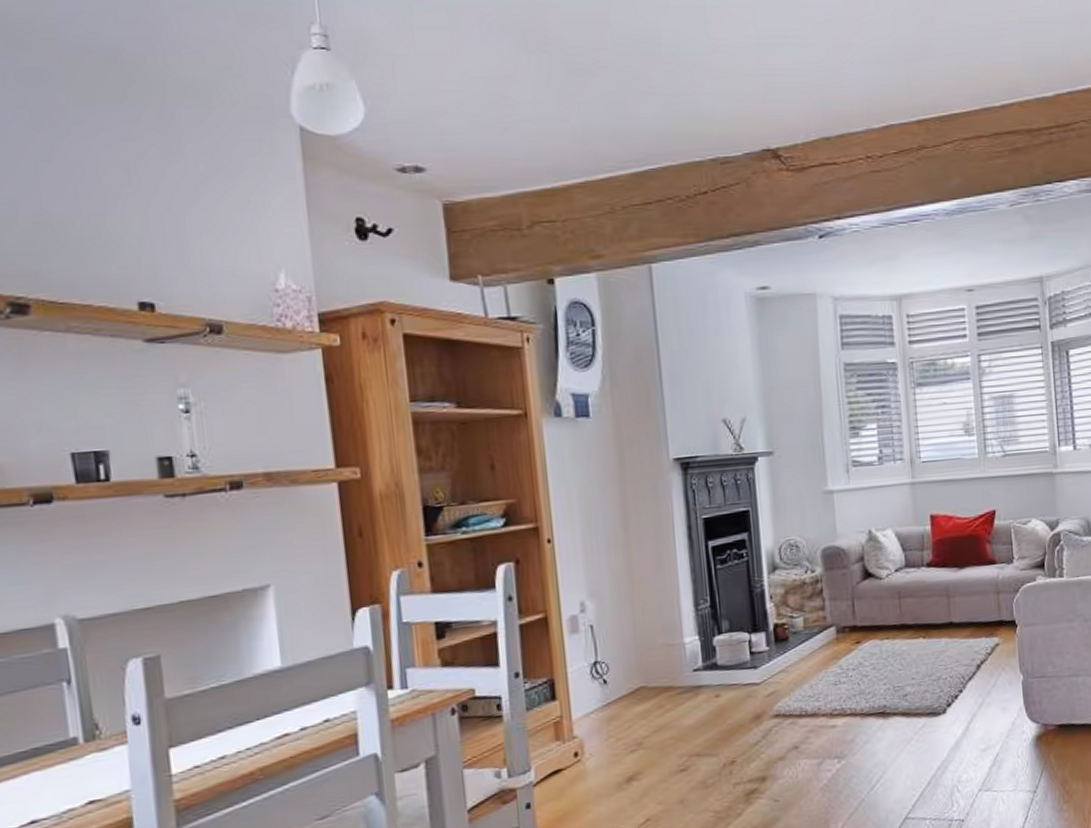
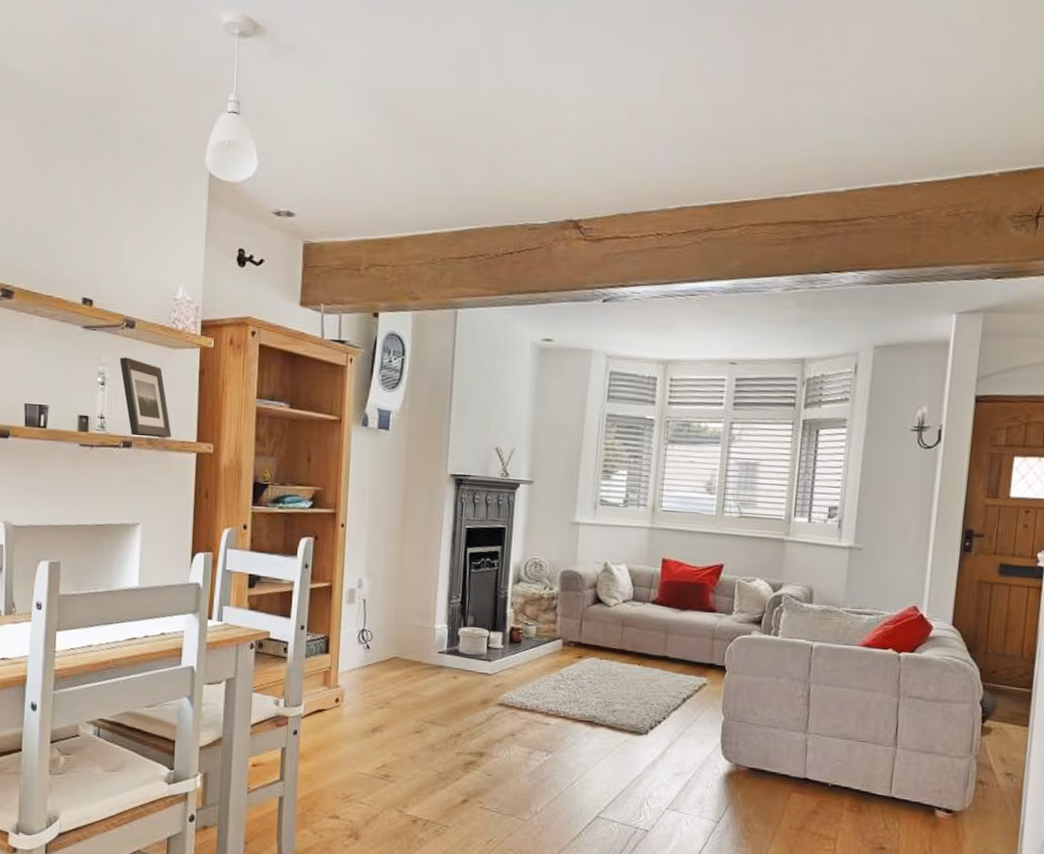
picture frame: none [207,372,299,473] -> present [120,357,172,438]

